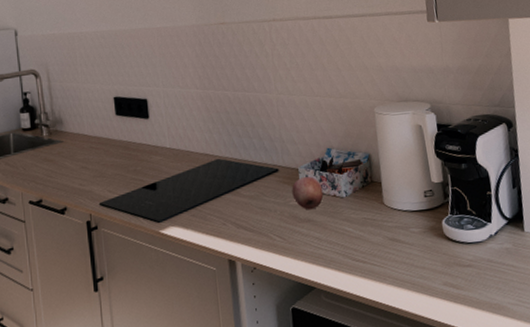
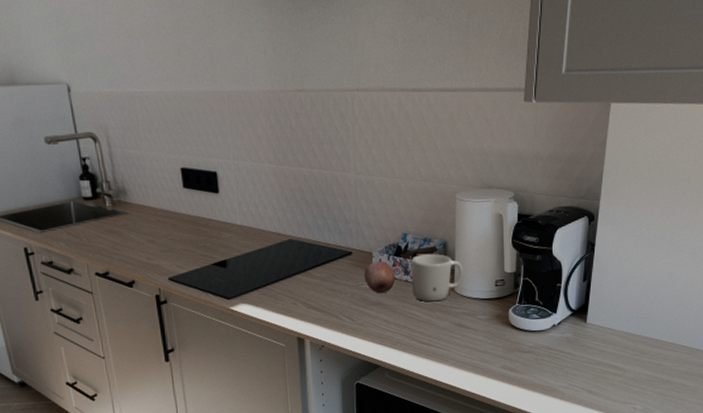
mug: none [337,167,391,217] -> present [411,254,464,302]

